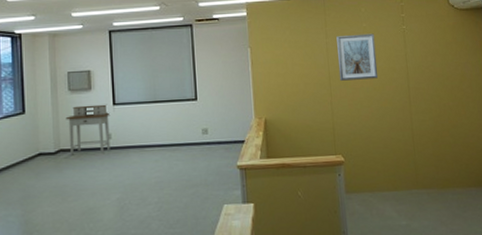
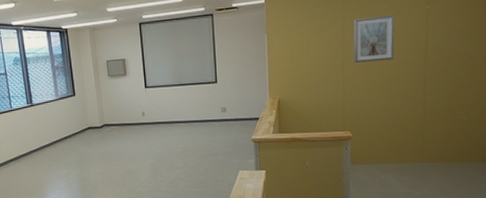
desk: present [65,104,111,155] -> none [107,87,144,129]

